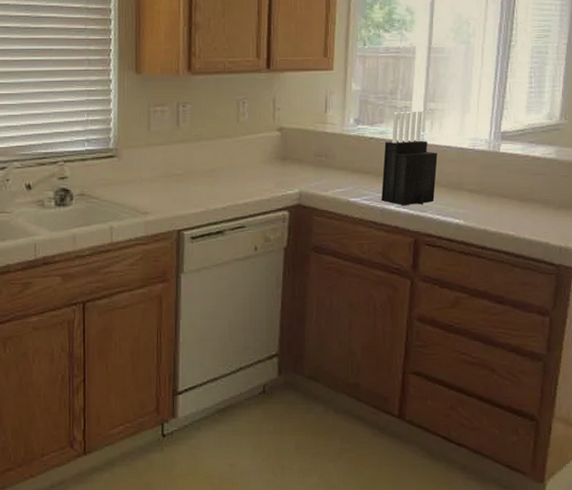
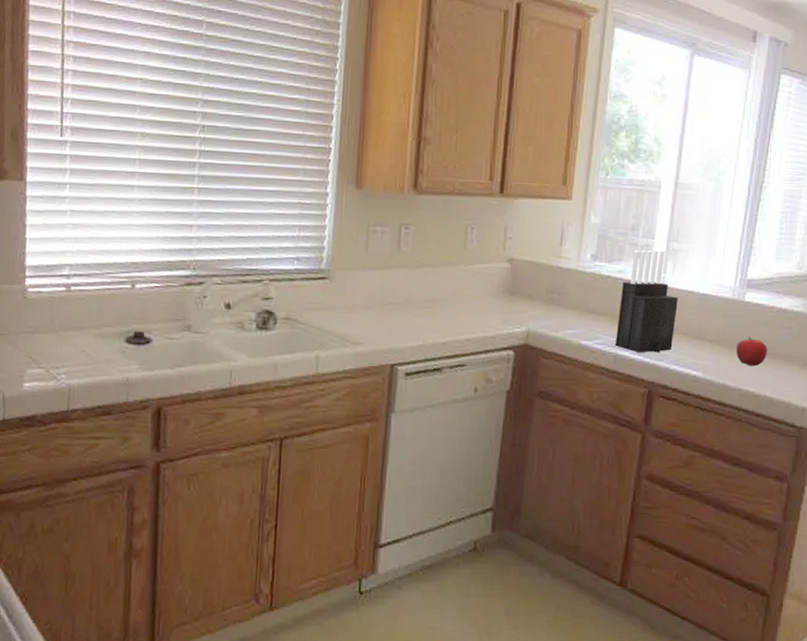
fruit: none [495,184,524,212] -> present [736,336,767,367]

